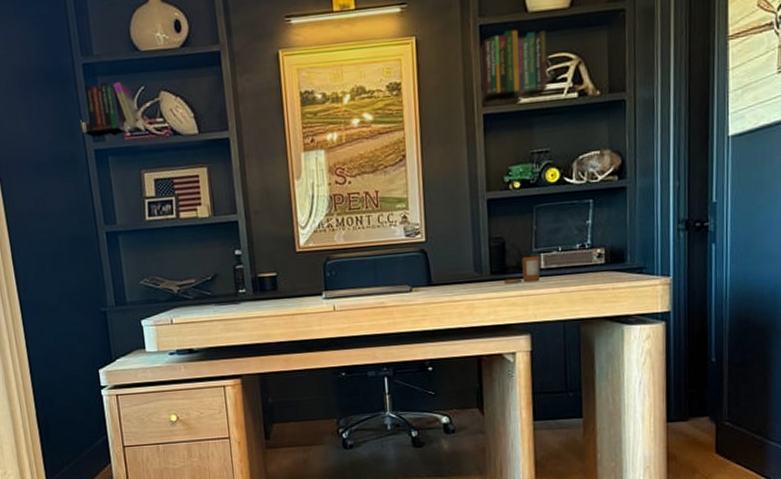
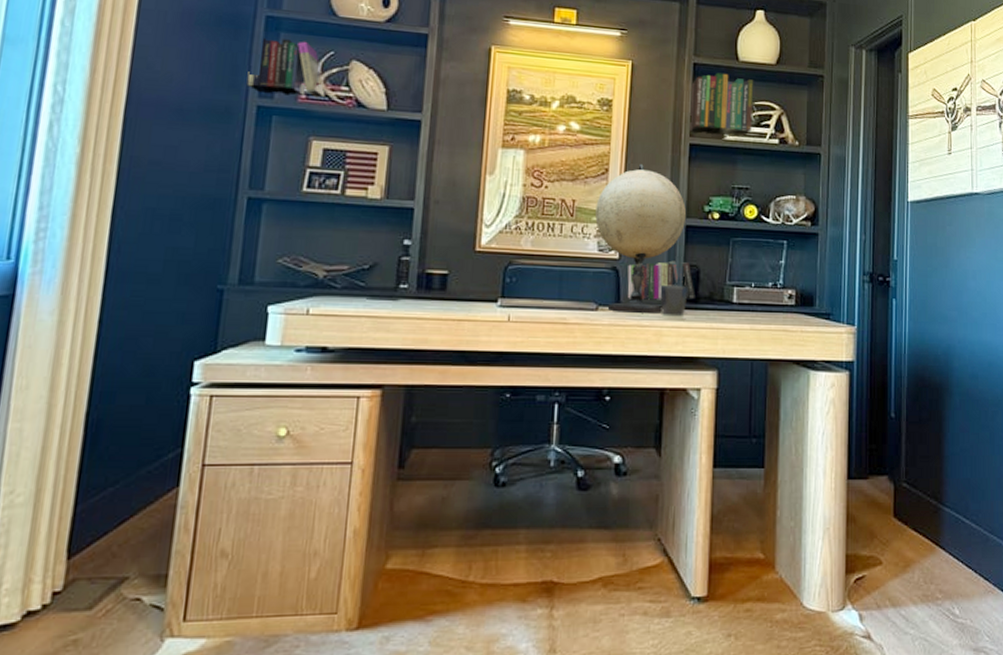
globe: none [398,144,487,291] -> present [595,164,687,313]
books: none [435,235,503,278] -> present [627,260,695,300]
mug: none [468,259,495,292] -> present [660,284,688,320]
candle: present [503,255,541,284] -> none [695,288,733,315]

